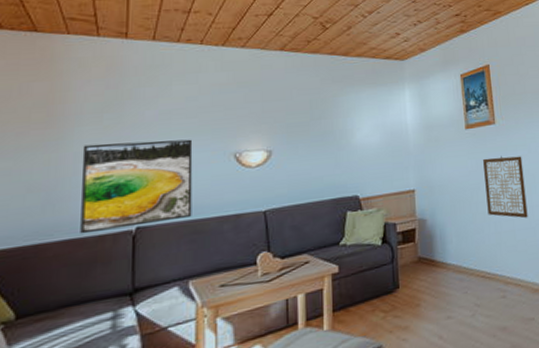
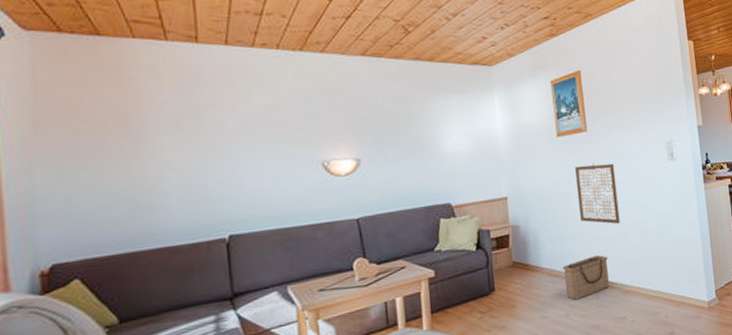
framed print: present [80,139,193,234] -> none [164,148,285,243]
basket: none [468,250,517,299] -> present [562,255,609,300]

